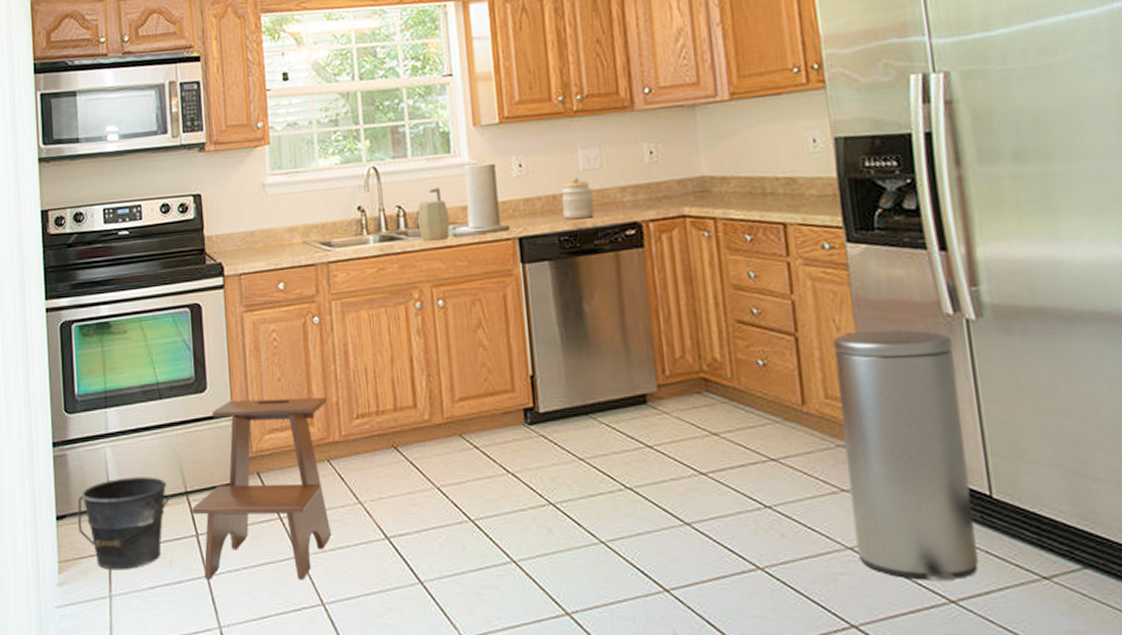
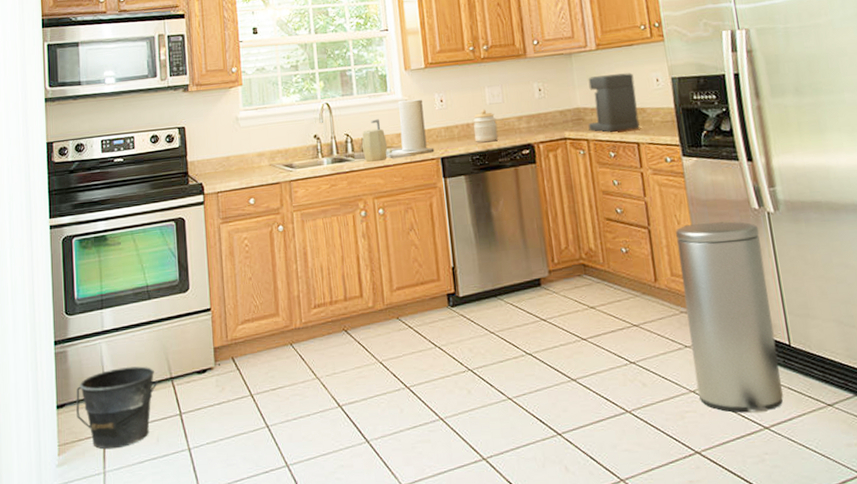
step stool: present [192,397,332,579] -> none [176,291,295,451]
coffee maker: none [716,130,788,210] -> present [588,73,640,133]

